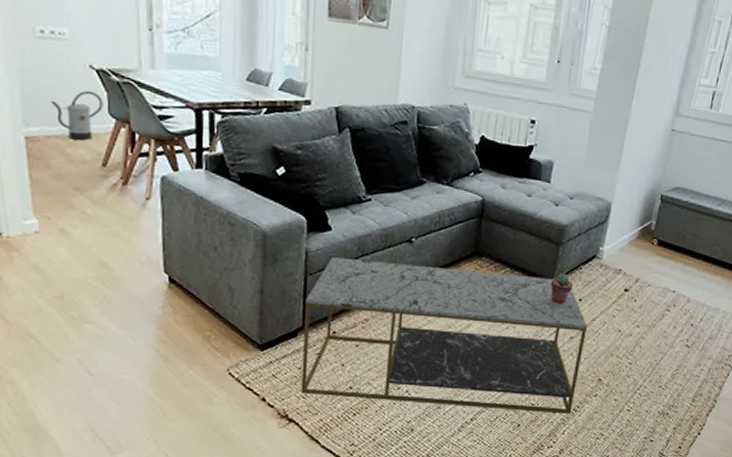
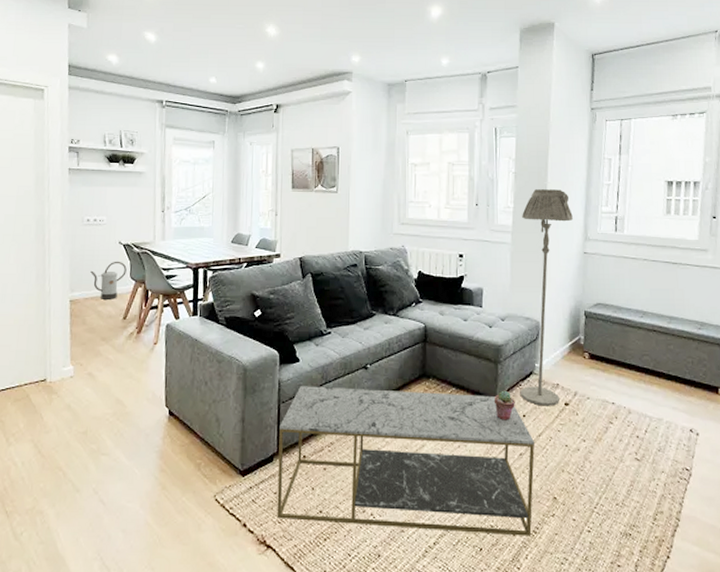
floor lamp: none [579,49,667,292] -> present [520,189,573,406]

